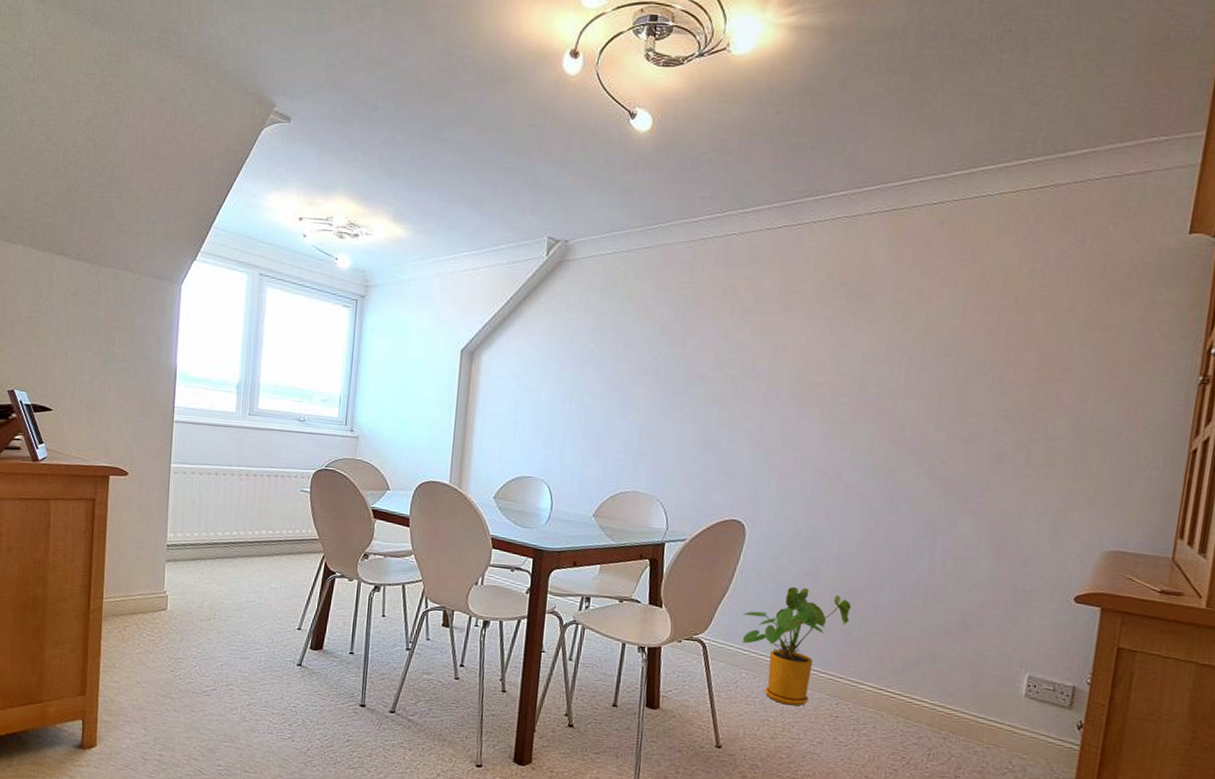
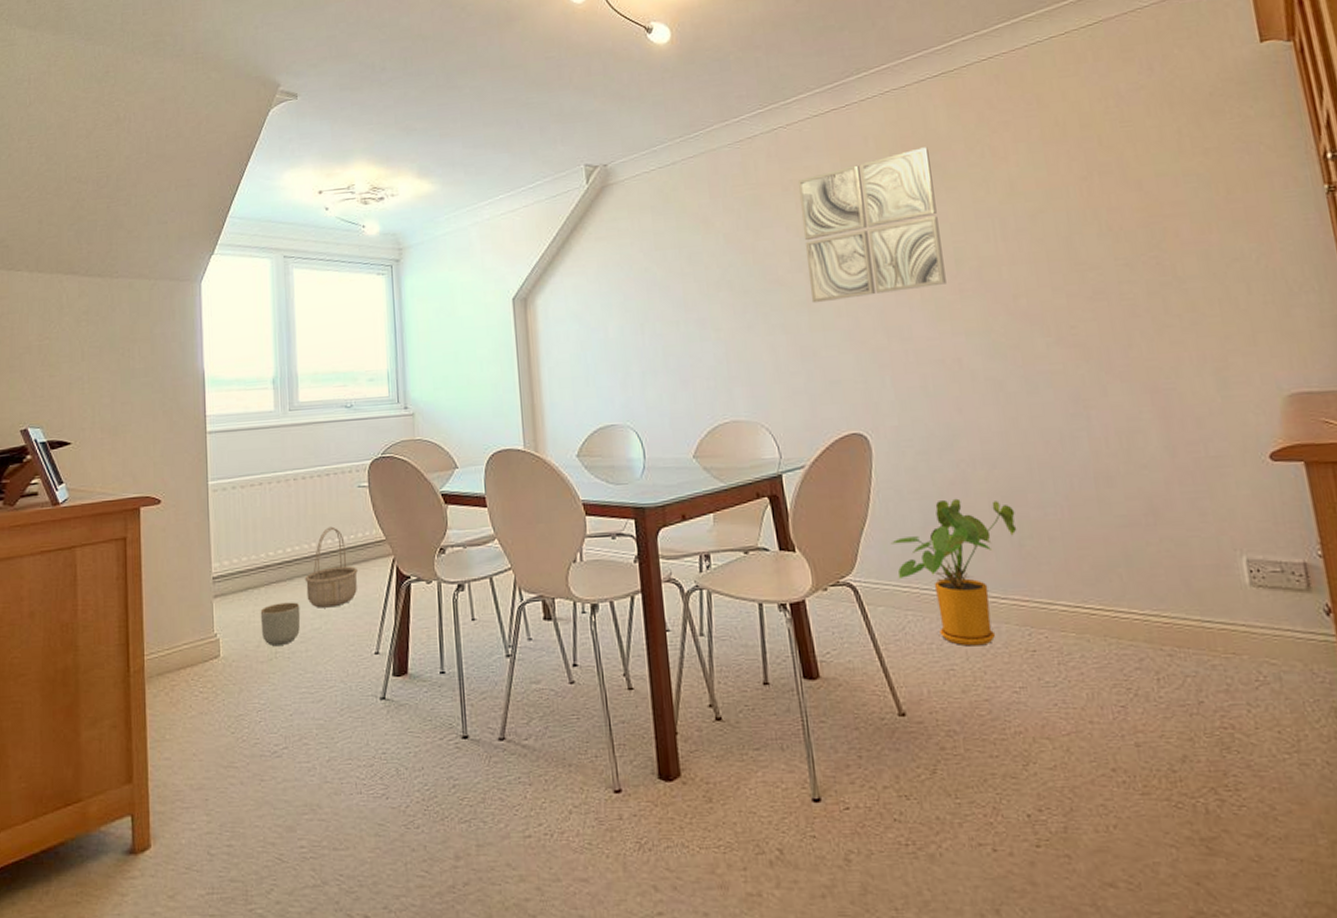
planter: none [204,575,239,610] -> present [260,602,301,645]
basket: none [245,520,292,587] -> present [304,526,358,608]
wall art: none [724,277,862,406] -> present [797,147,946,304]

